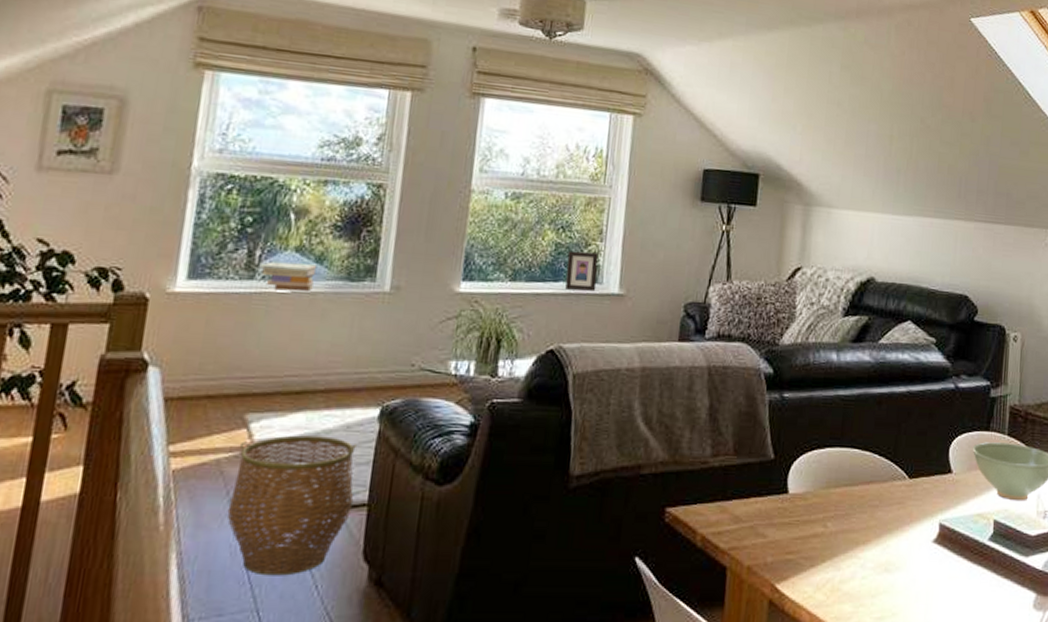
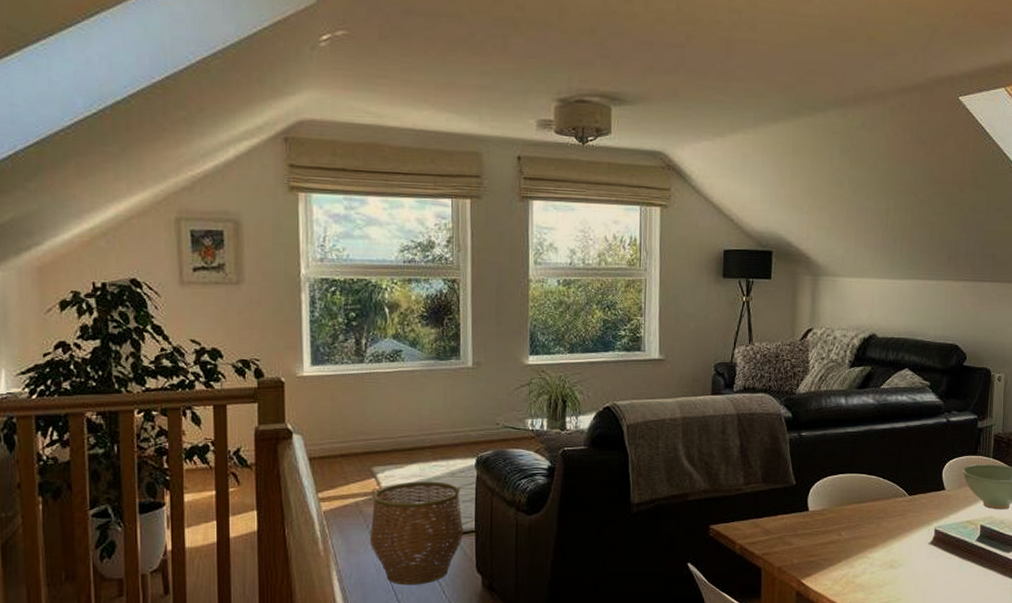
books: present [259,261,317,293] -> none [366,348,412,371]
picture frame: present [565,250,599,292] -> none [614,325,640,359]

